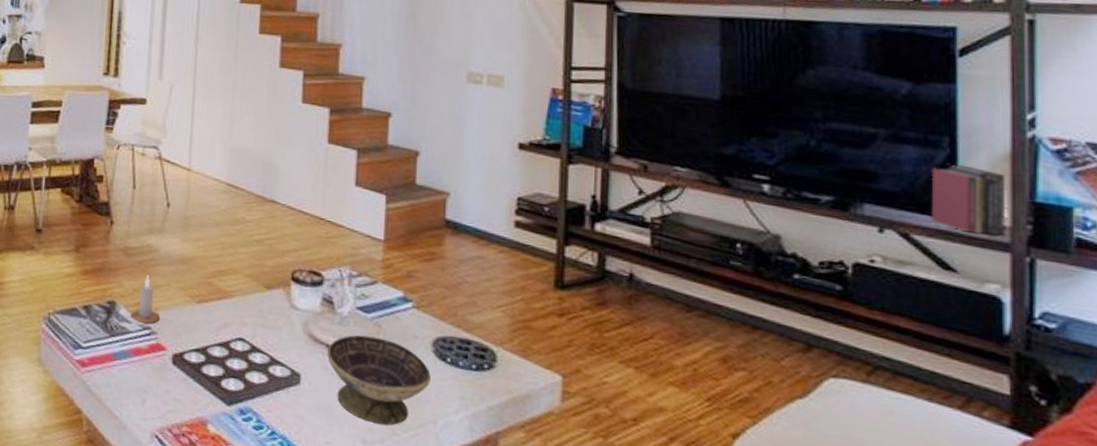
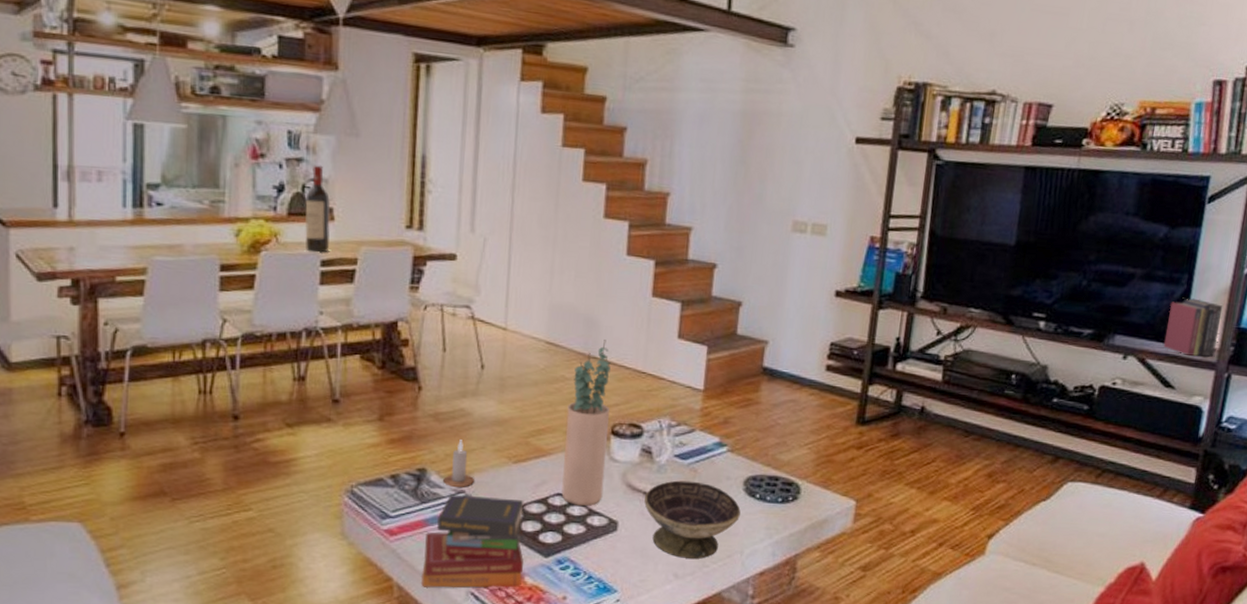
wine bottle: none [20,20,42,96] -> present [305,165,330,253]
books: none [108,330,207,435] -> present [420,494,524,588]
vase: none [243,184,290,355] -> present [561,340,611,506]

